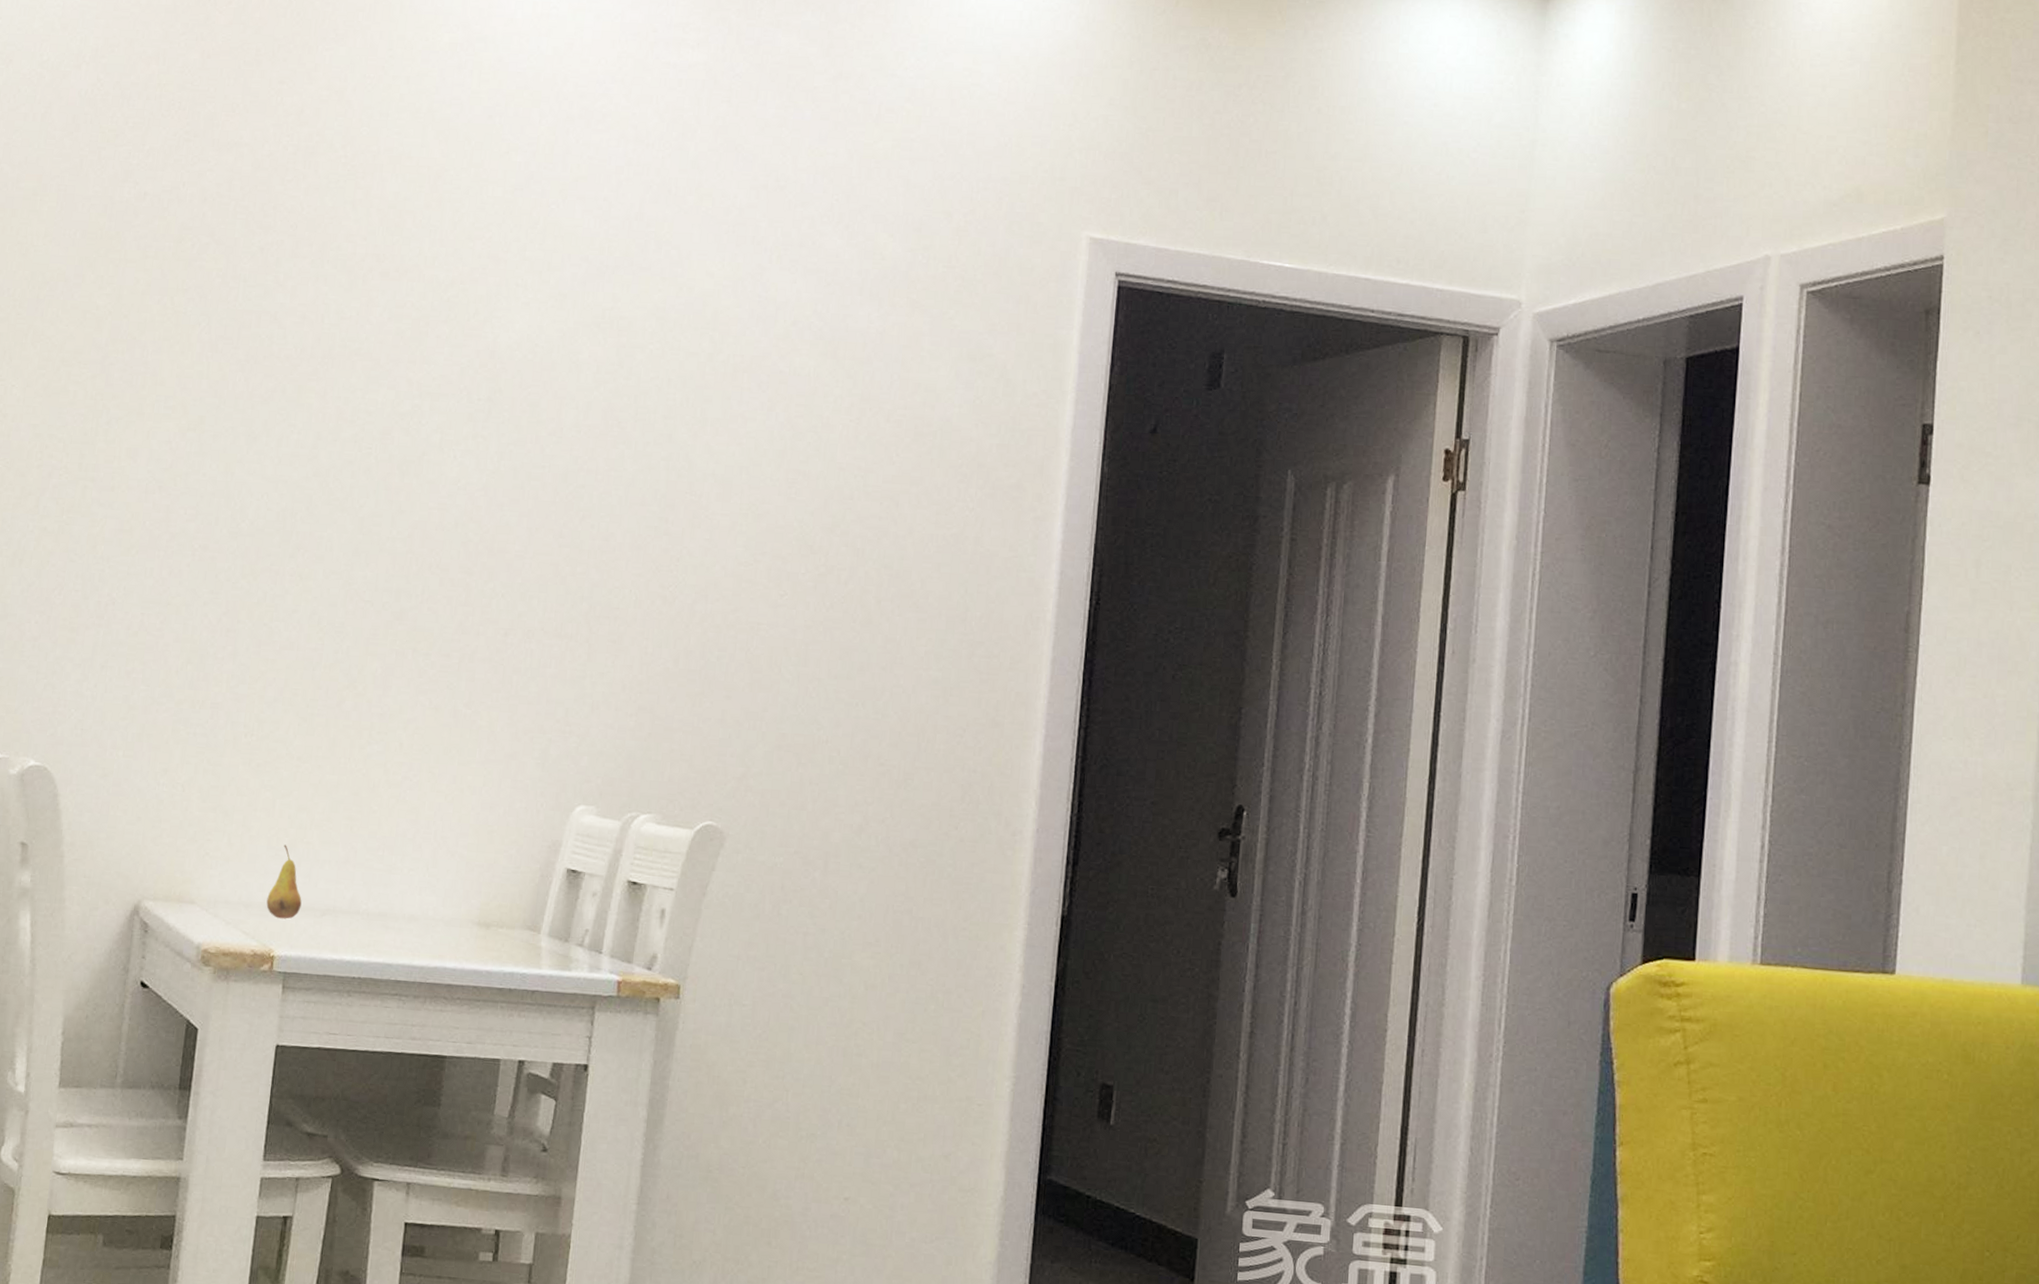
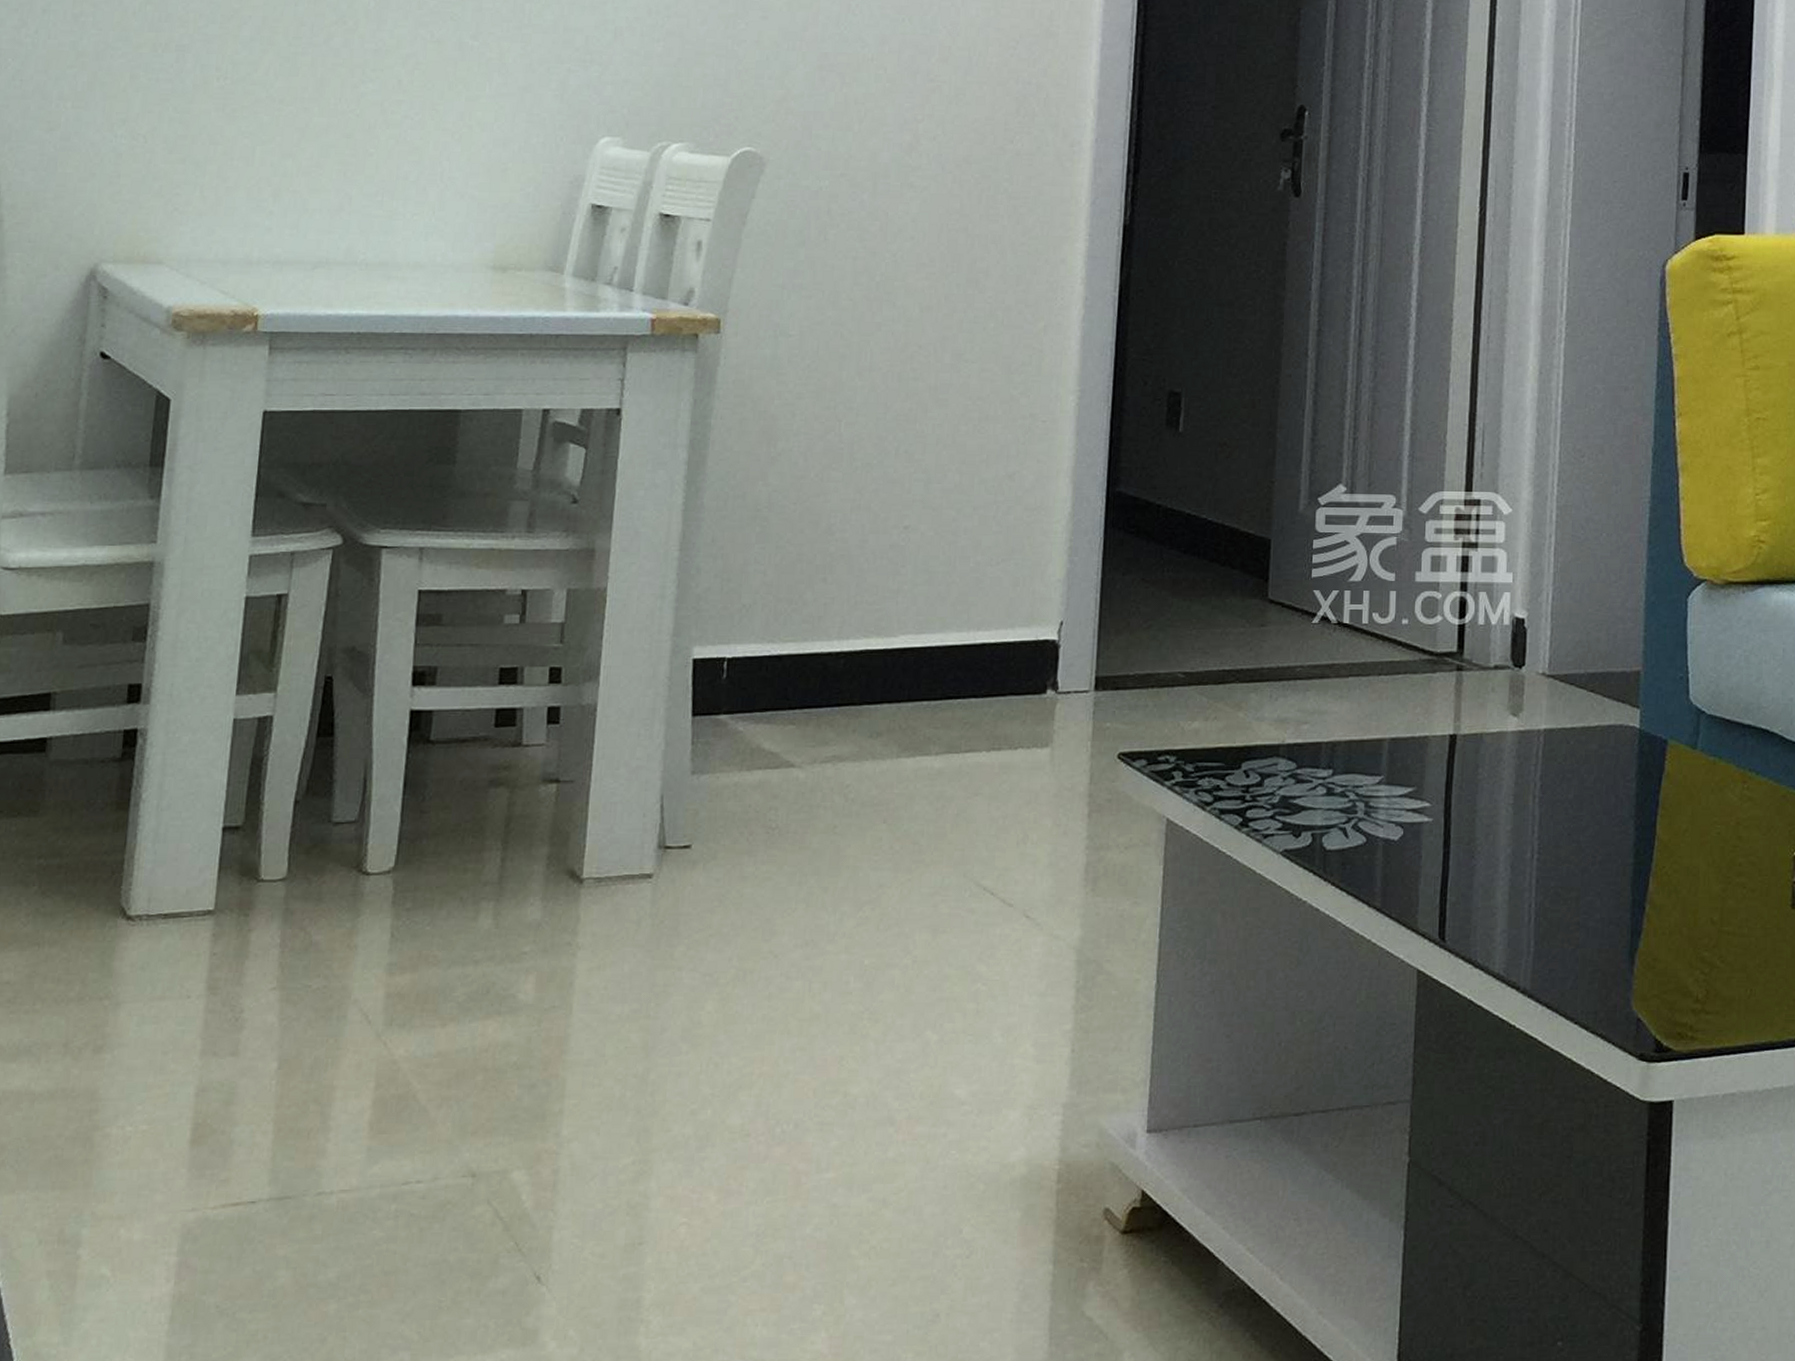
fruit: present [266,845,302,920] -> none [247,195,289,275]

